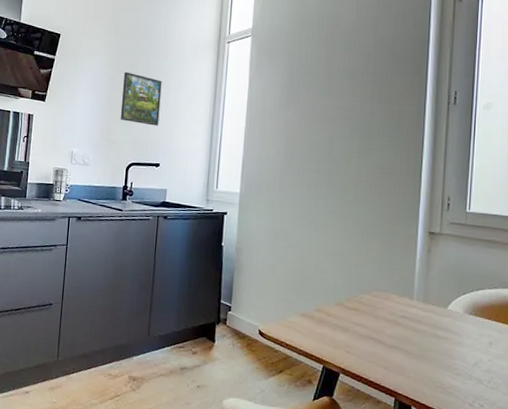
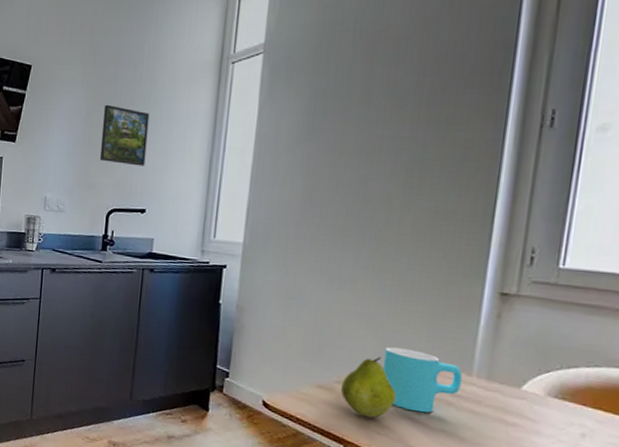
fruit: none [319,287,360,340] -> present [340,357,396,418]
cup: none [349,278,407,333] -> present [382,347,463,413]

